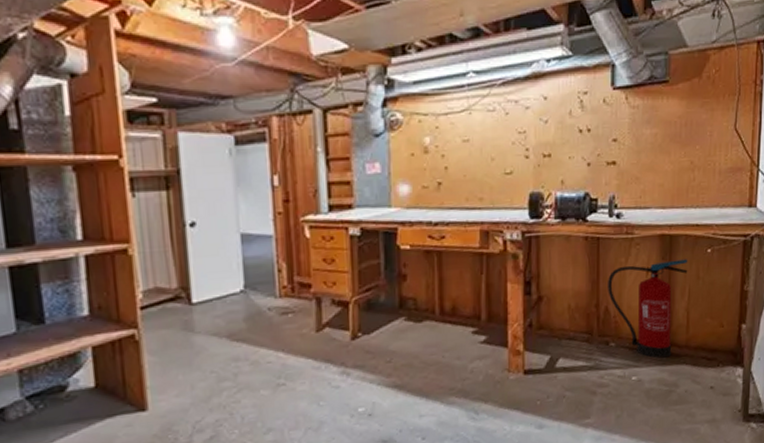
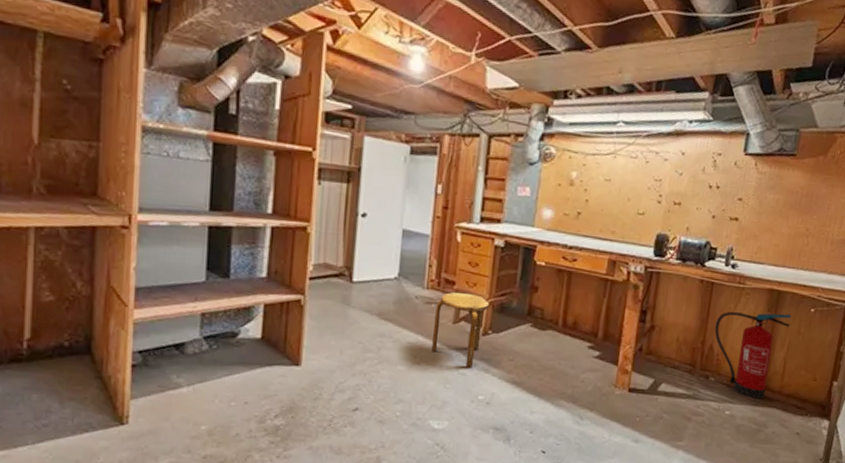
stool: none [294,295,355,380] -> present [430,292,490,368]

